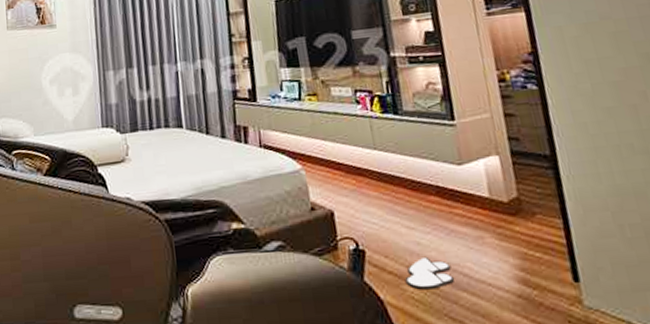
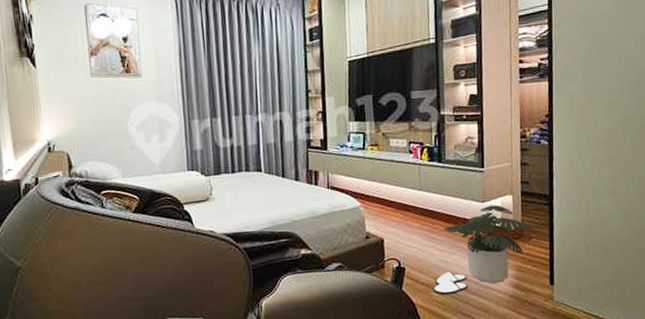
potted plant: none [410,168,536,277] -> present [443,205,534,284]

